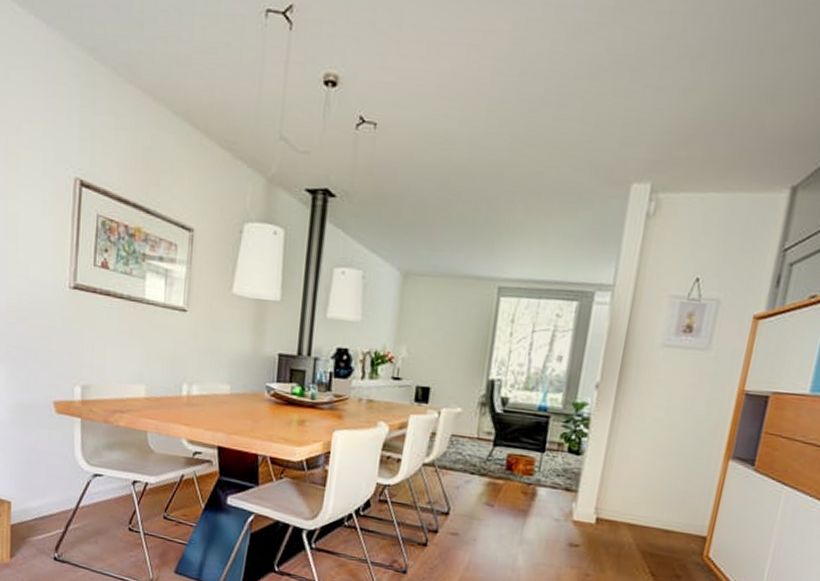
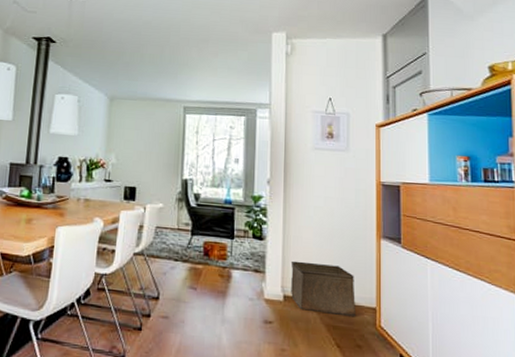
storage bin: none [605,480,687,546] -> present [290,261,355,317]

